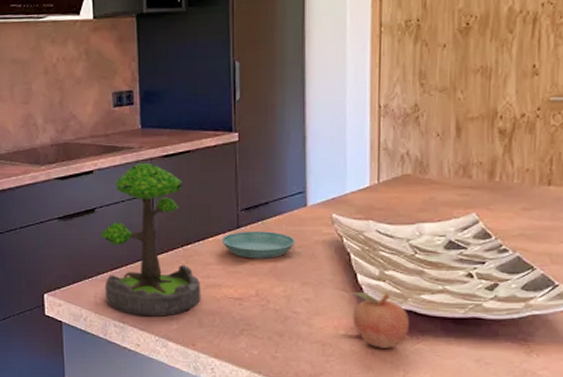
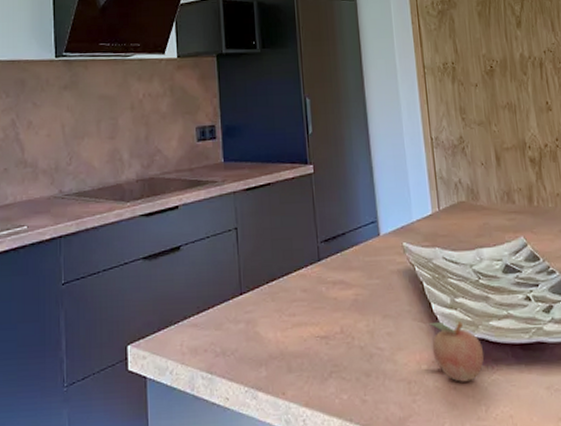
plant: present [100,162,201,317] -> none [186,196,289,365]
saucer: present [221,231,296,259] -> none [304,263,373,293]

